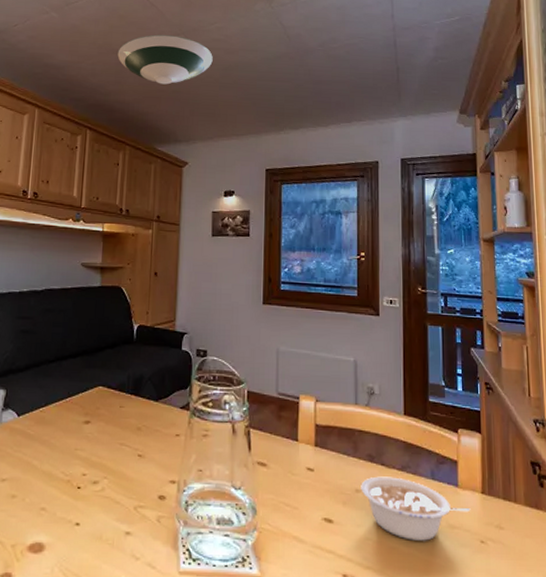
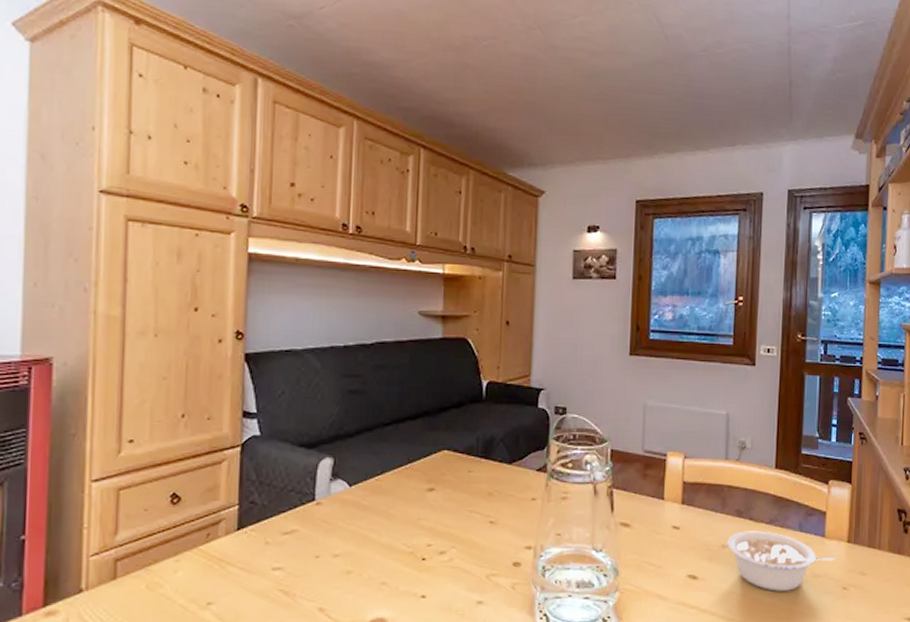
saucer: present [117,34,213,85] -> none [456,28,575,94]

